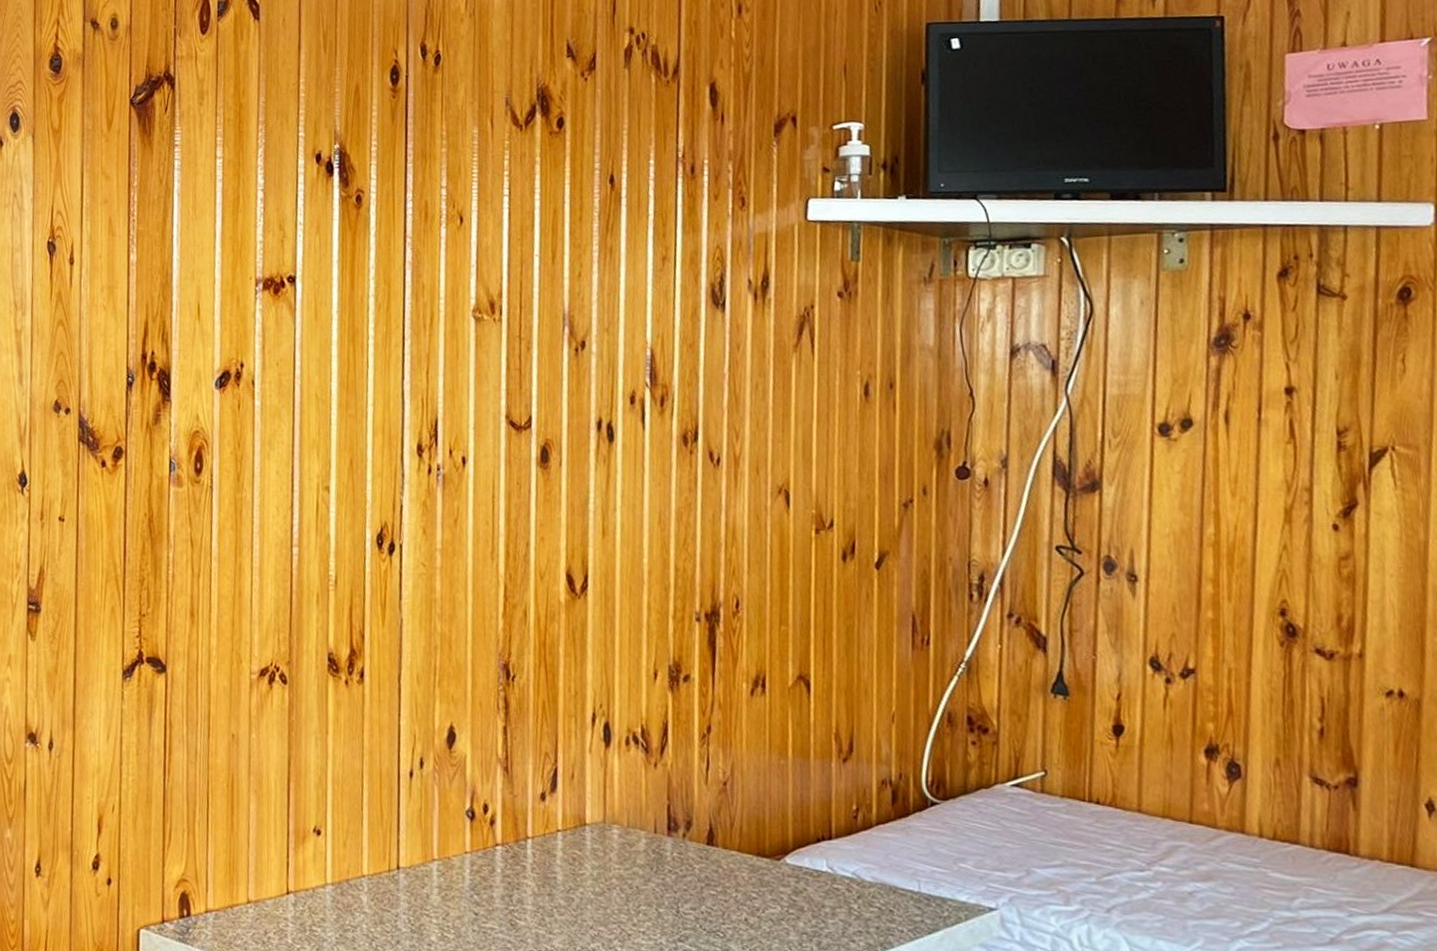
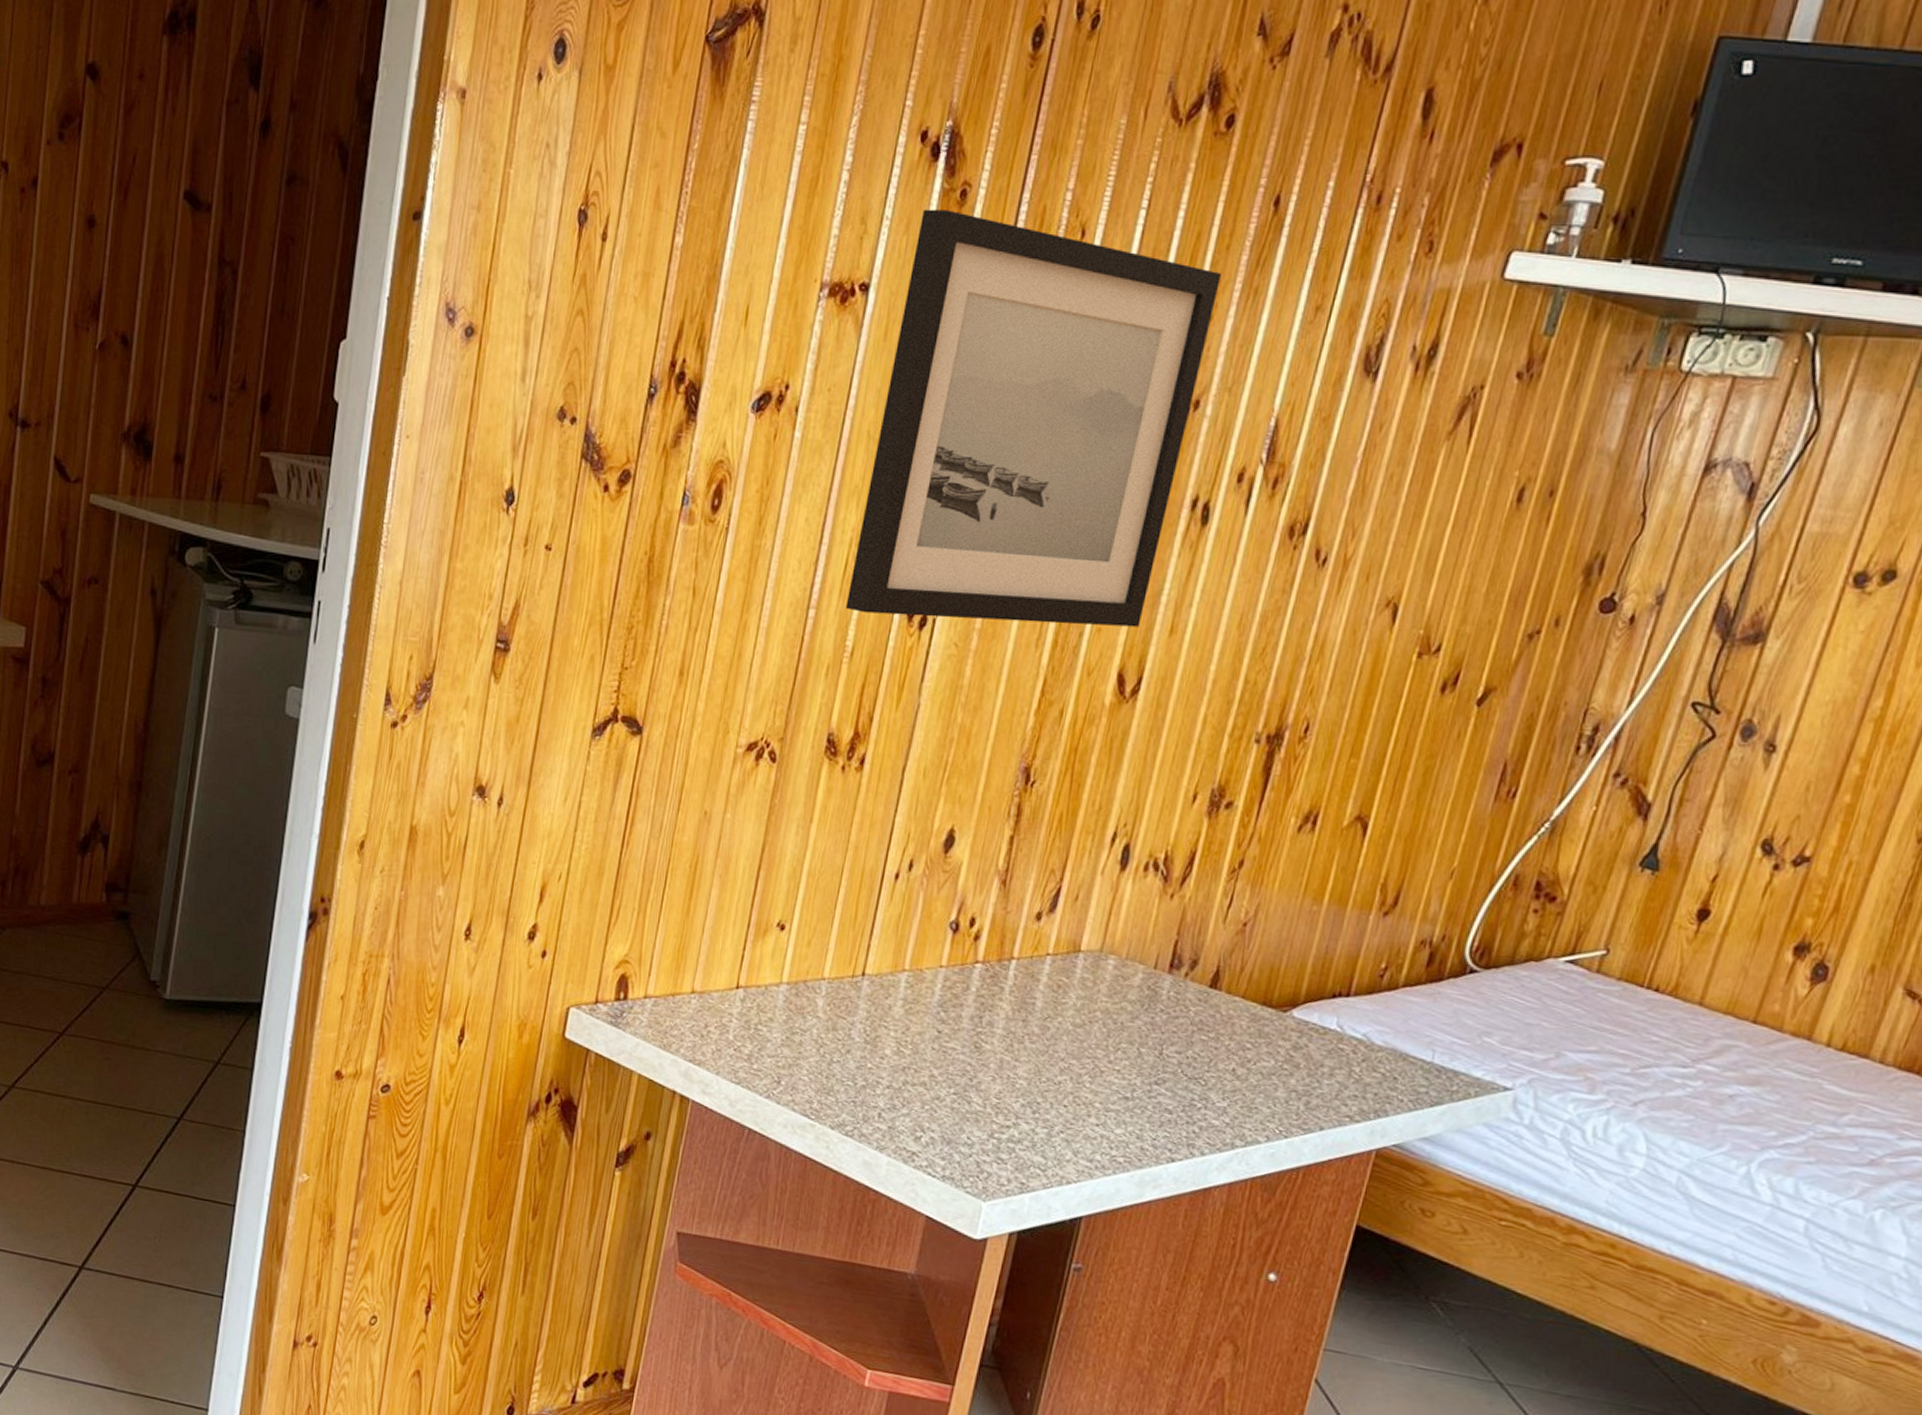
wall art: none [323,212,581,546] -> present [845,209,1221,627]

